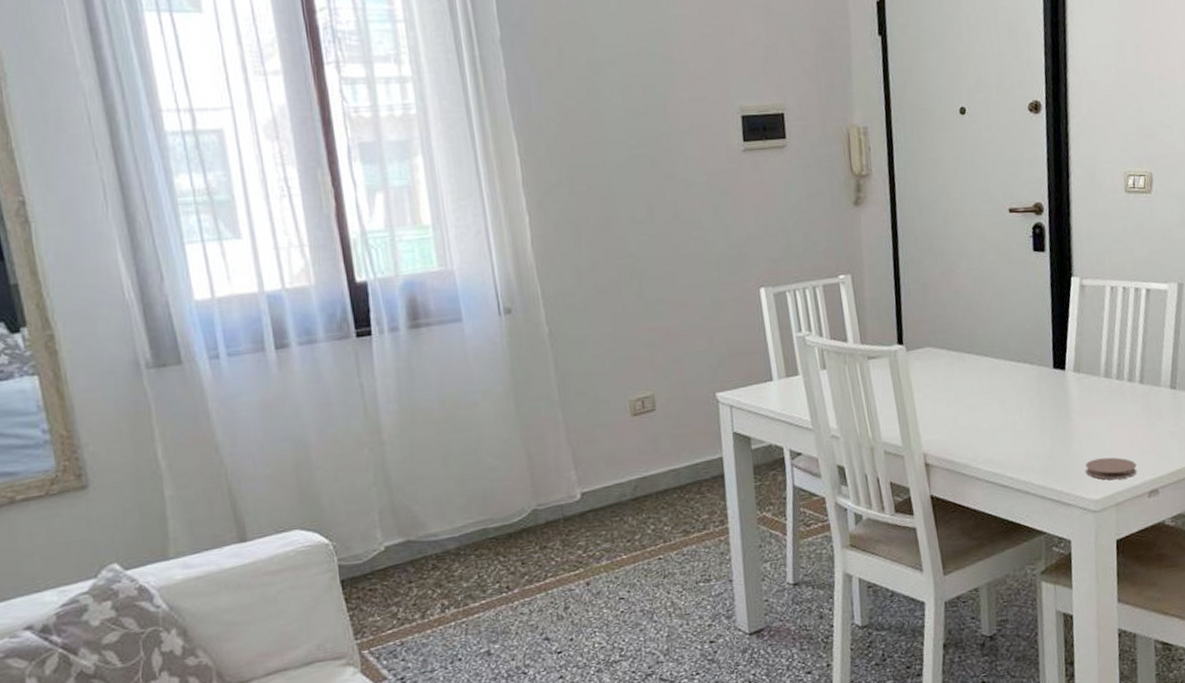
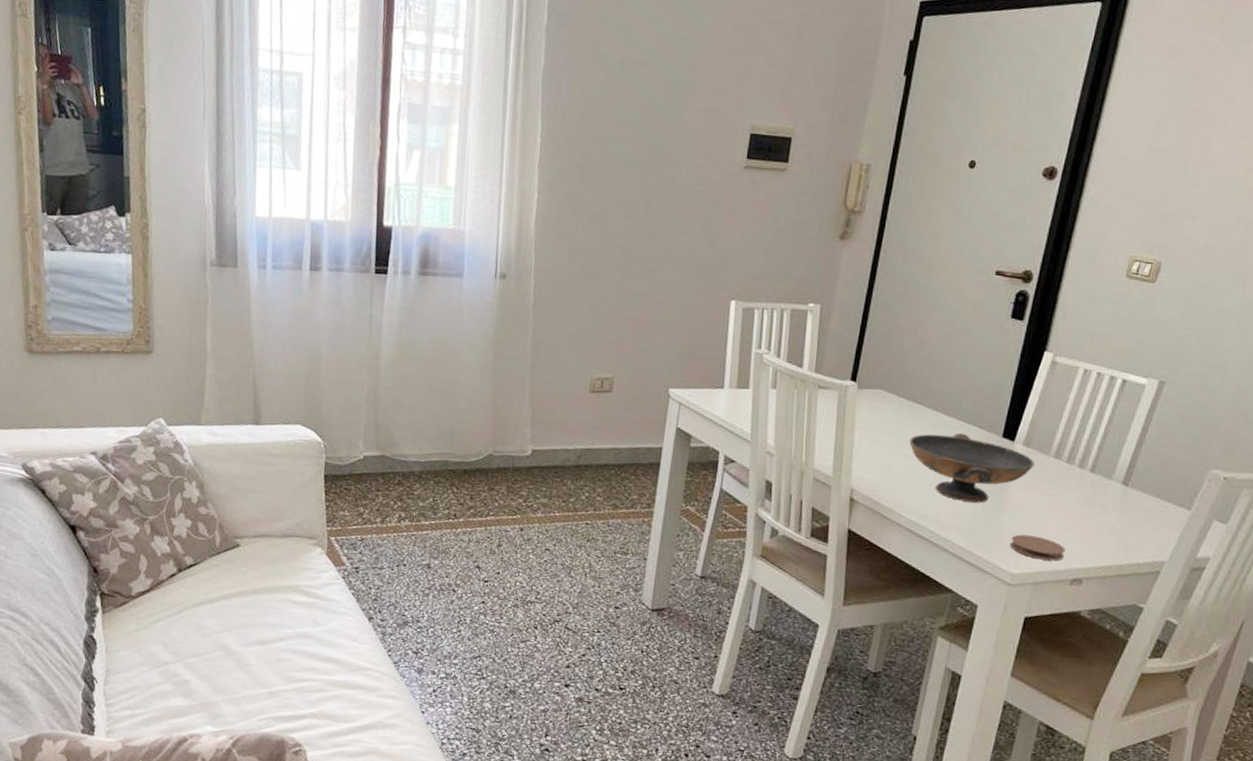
decorative bowl: none [968,372,1089,441] -> present [909,432,1035,503]

